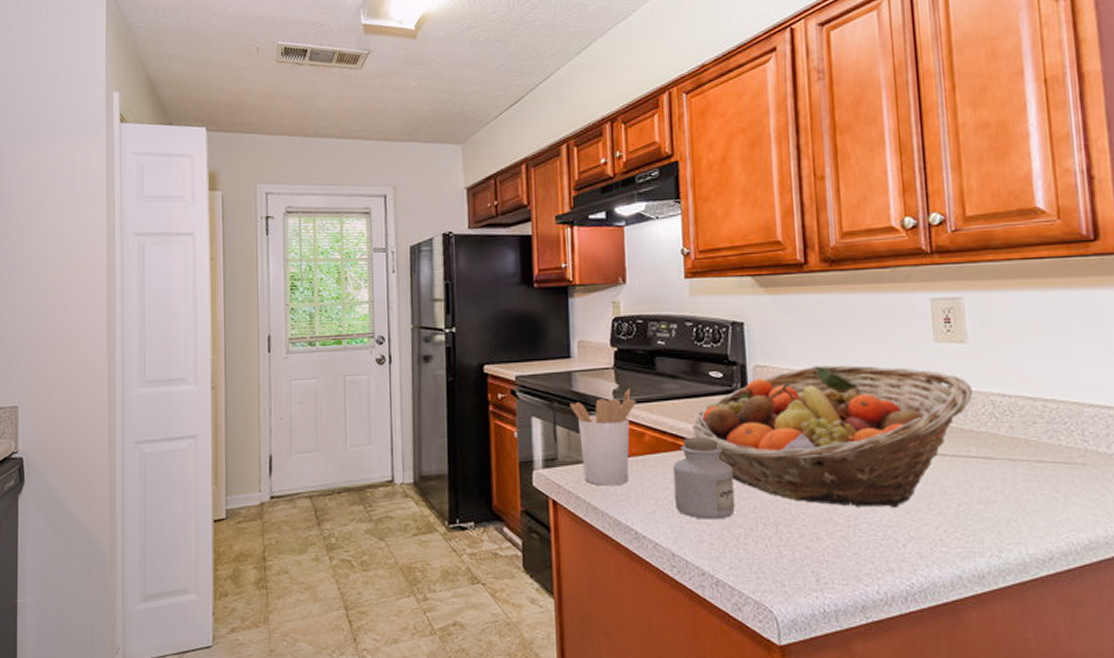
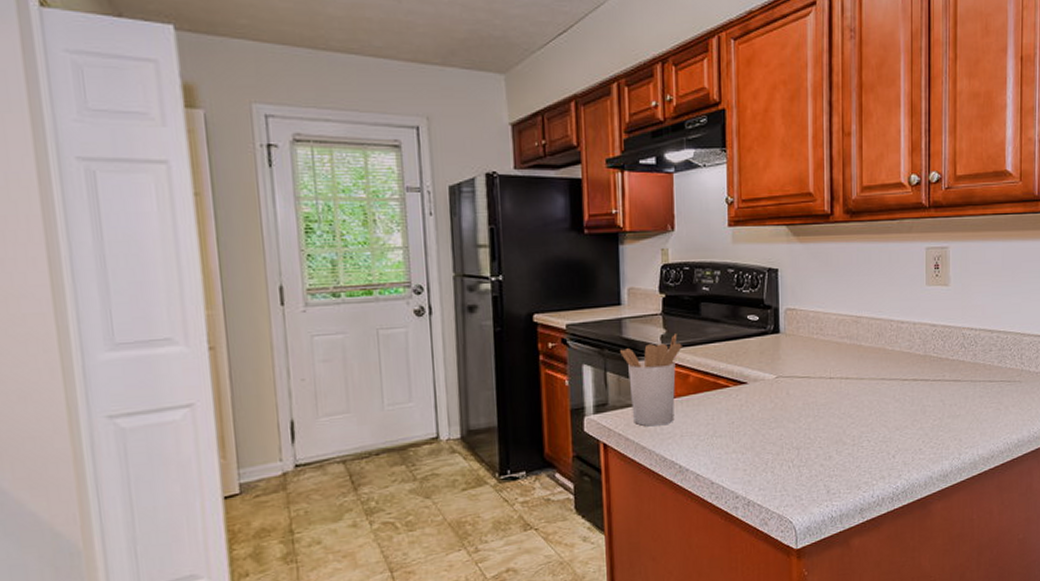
jar: present [672,436,735,520] -> none [713,375,766,450]
fruit basket: present [691,365,972,509] -> none [730,306,950,428]

